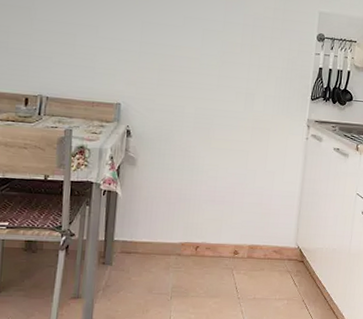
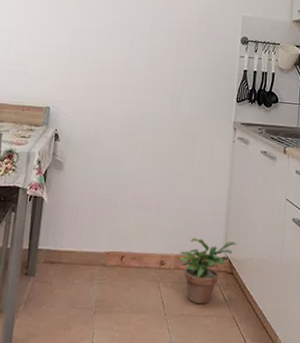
potted plant: none [252,229,308,289] -> present [179,237,237,305]

